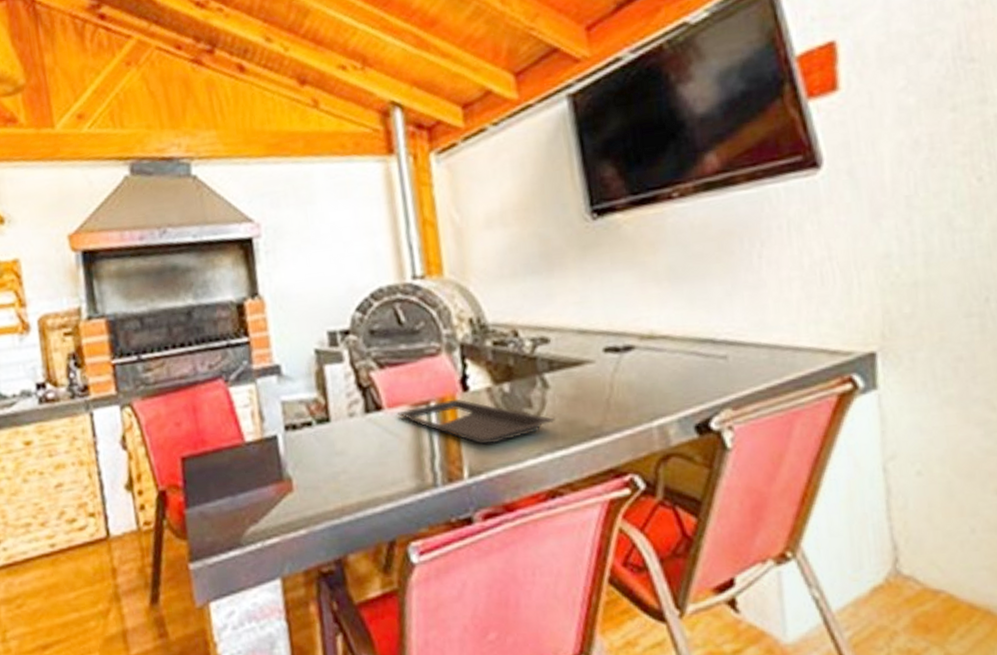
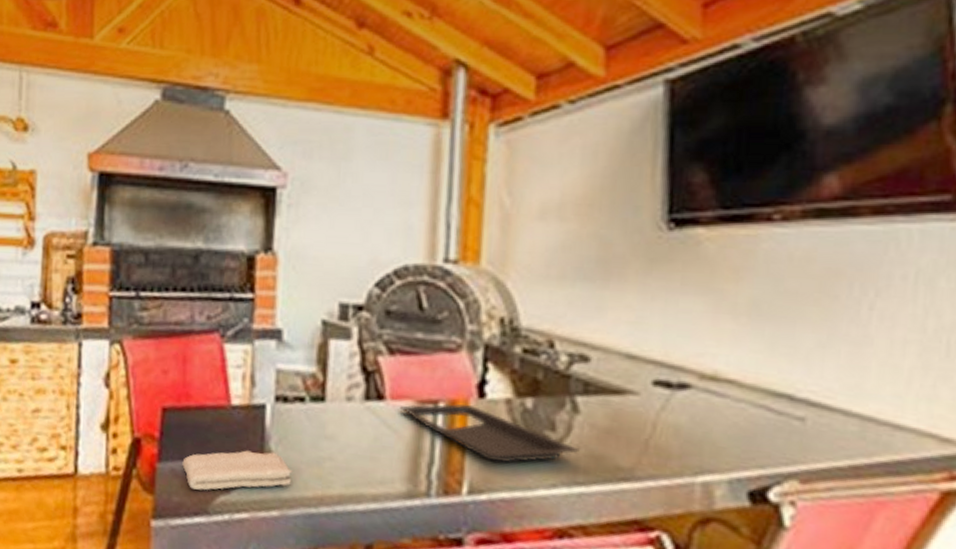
washcloth: none [209,477,313,527] -> present [182,450,293,491]

